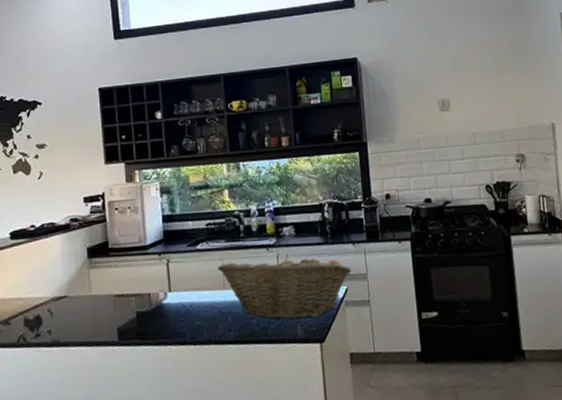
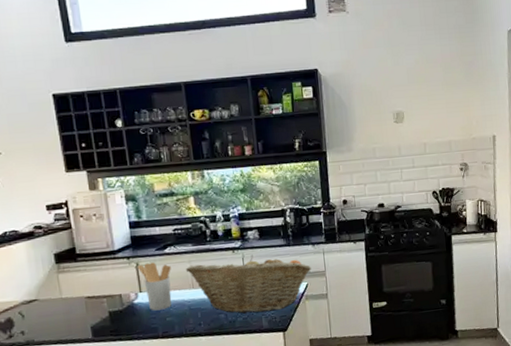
utensil holder: none [168,259,202,313] -> present [137,262,172,311]

